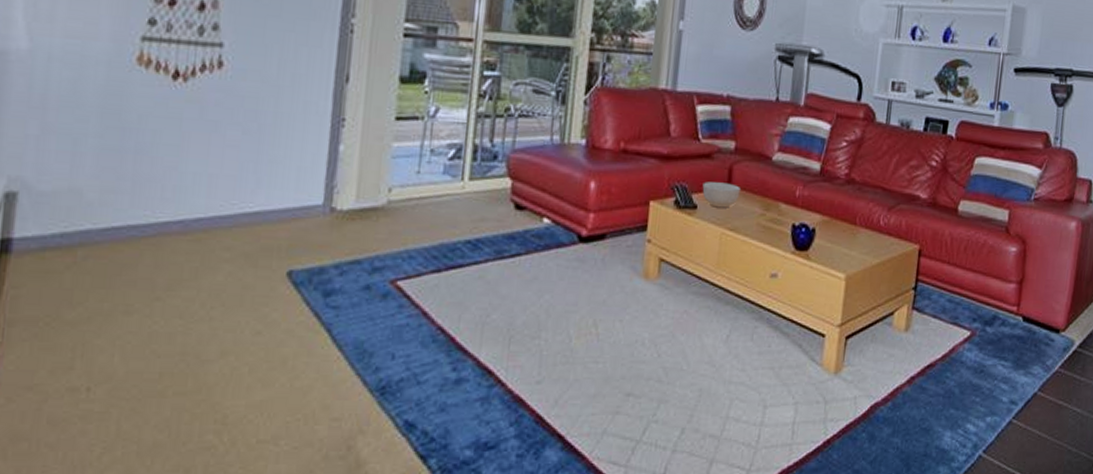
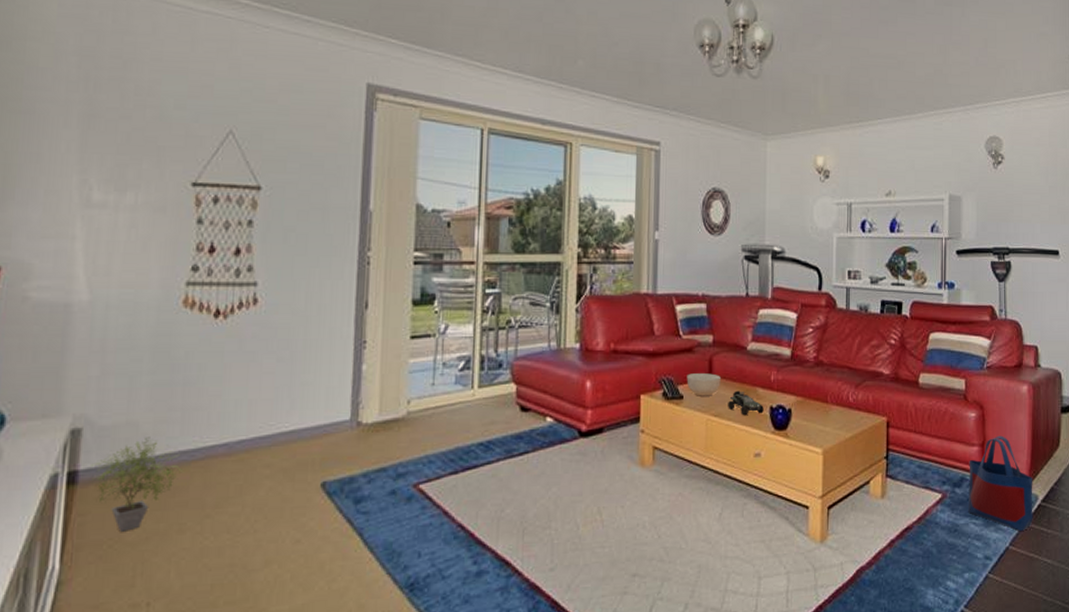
potted plant: none [25,207,133,309] -> present [89,437,184,532]
toy car: none [745,204,785,233] -> present [728,391,764,416]
tote bag: none [997,273,1071,376] -> present [967,435,1033,531]

